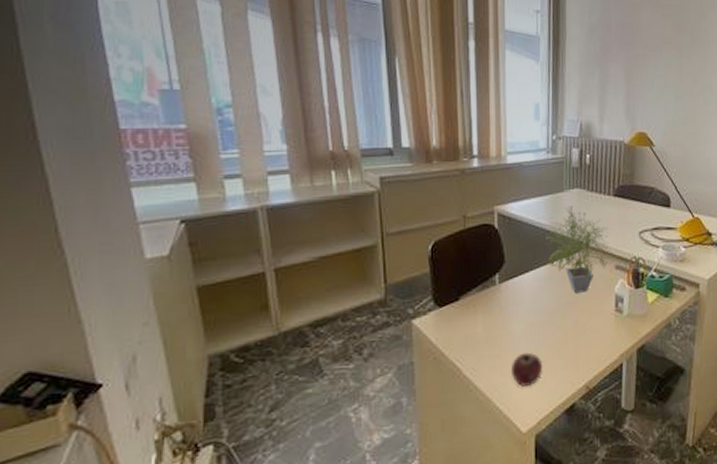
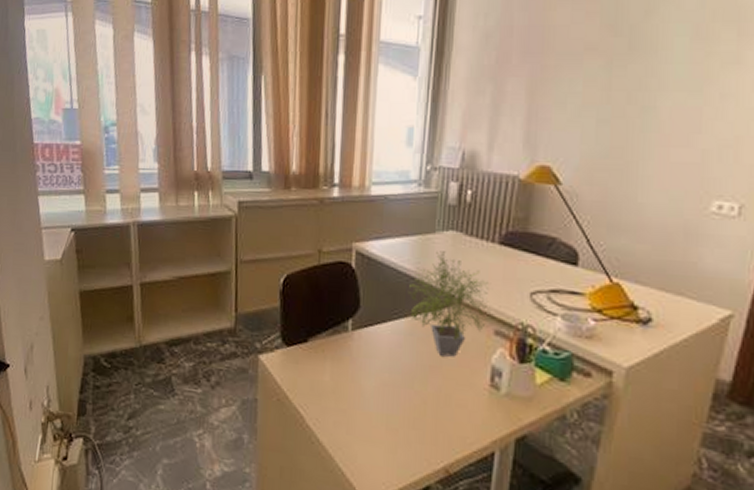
apple: present [510,352,543,388] -> none [357,414,395,454]

